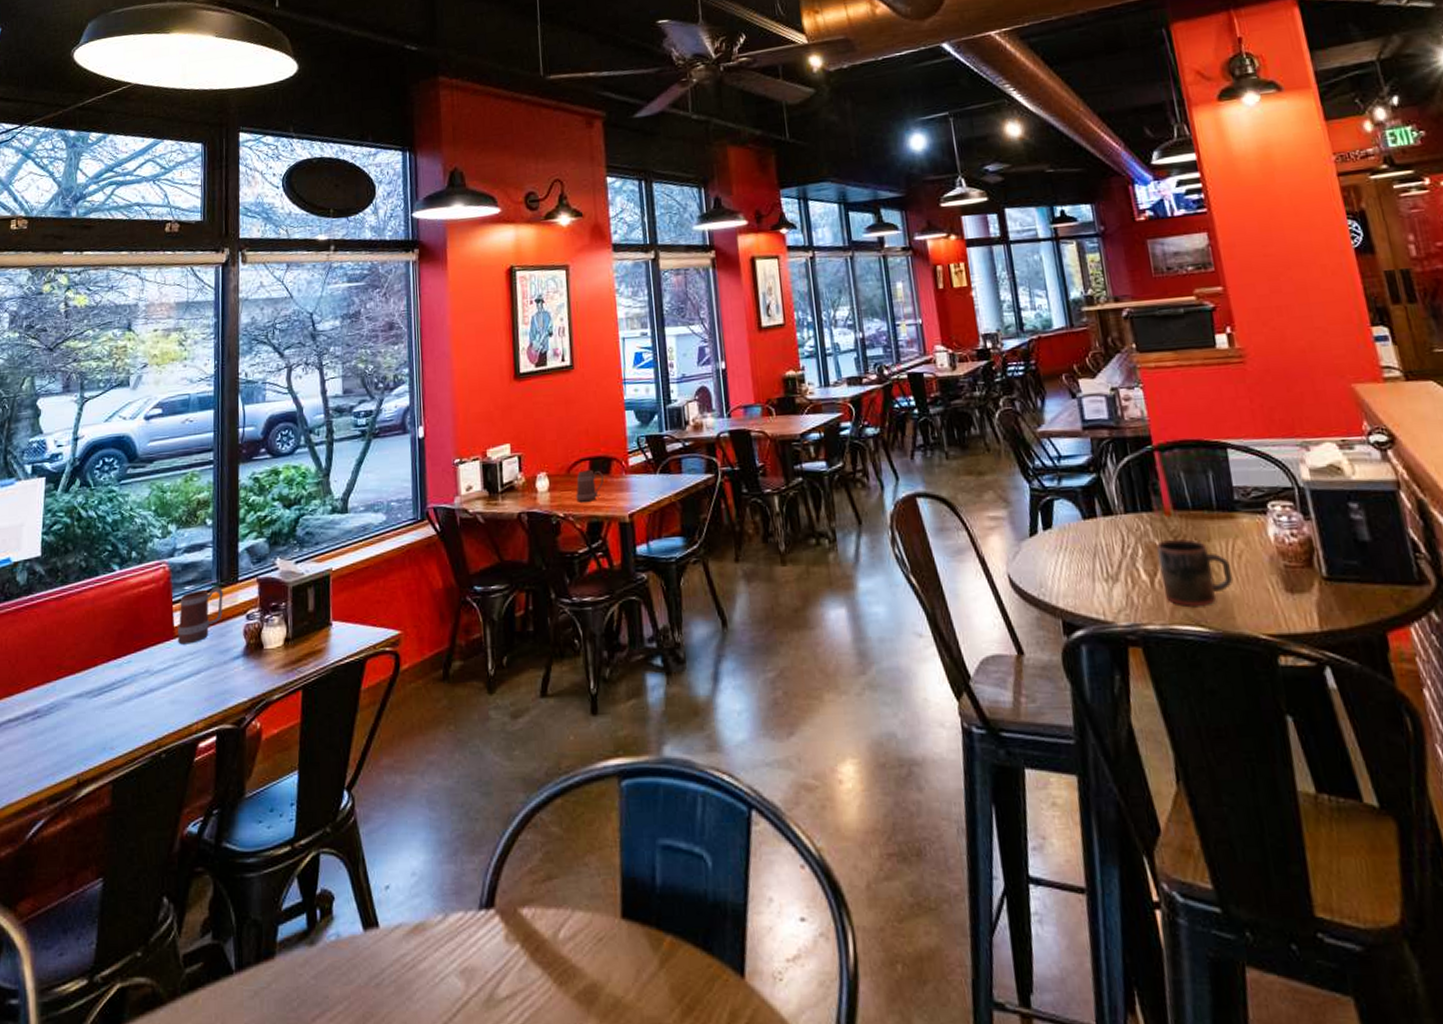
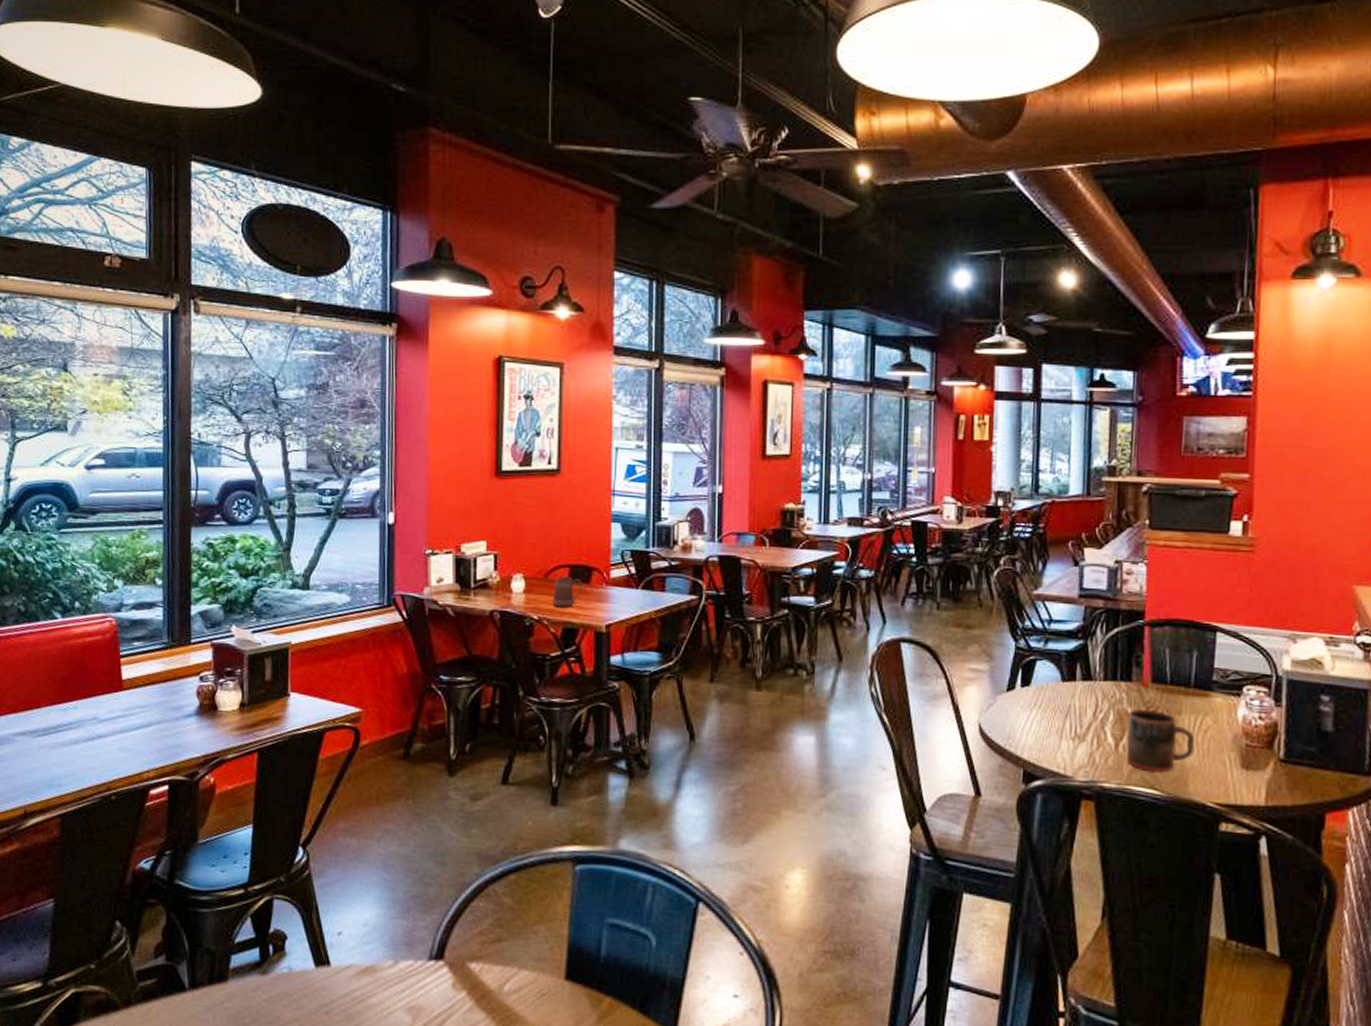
beer mug: present [178,587,223,645] -> none [126,646,175,698]

